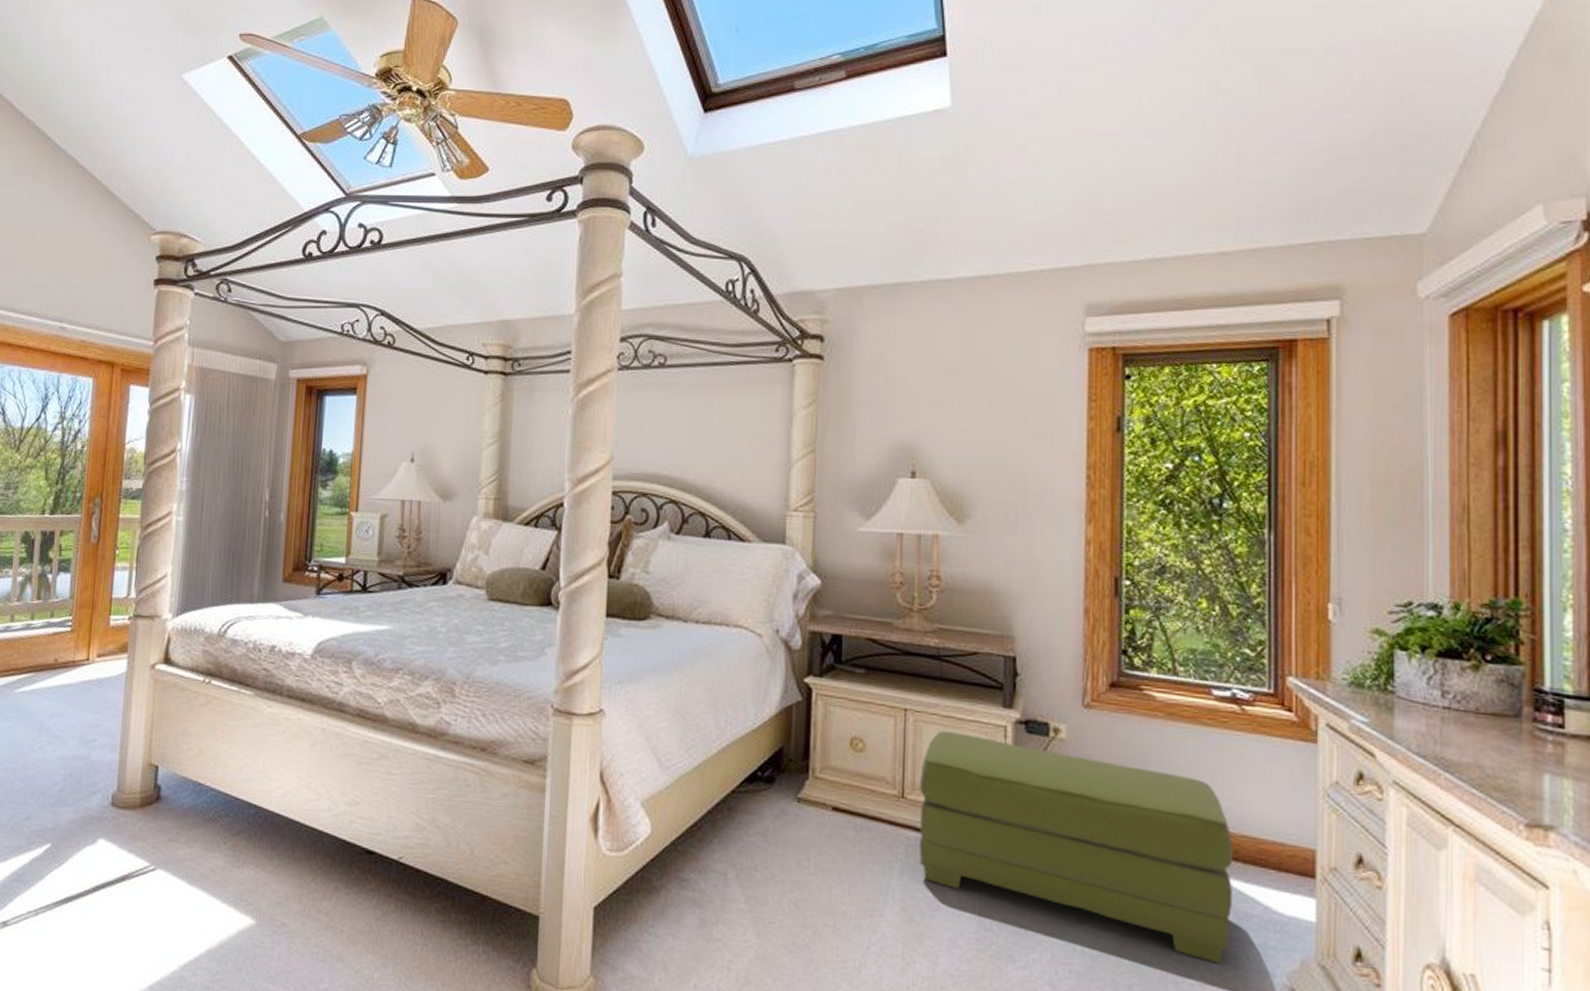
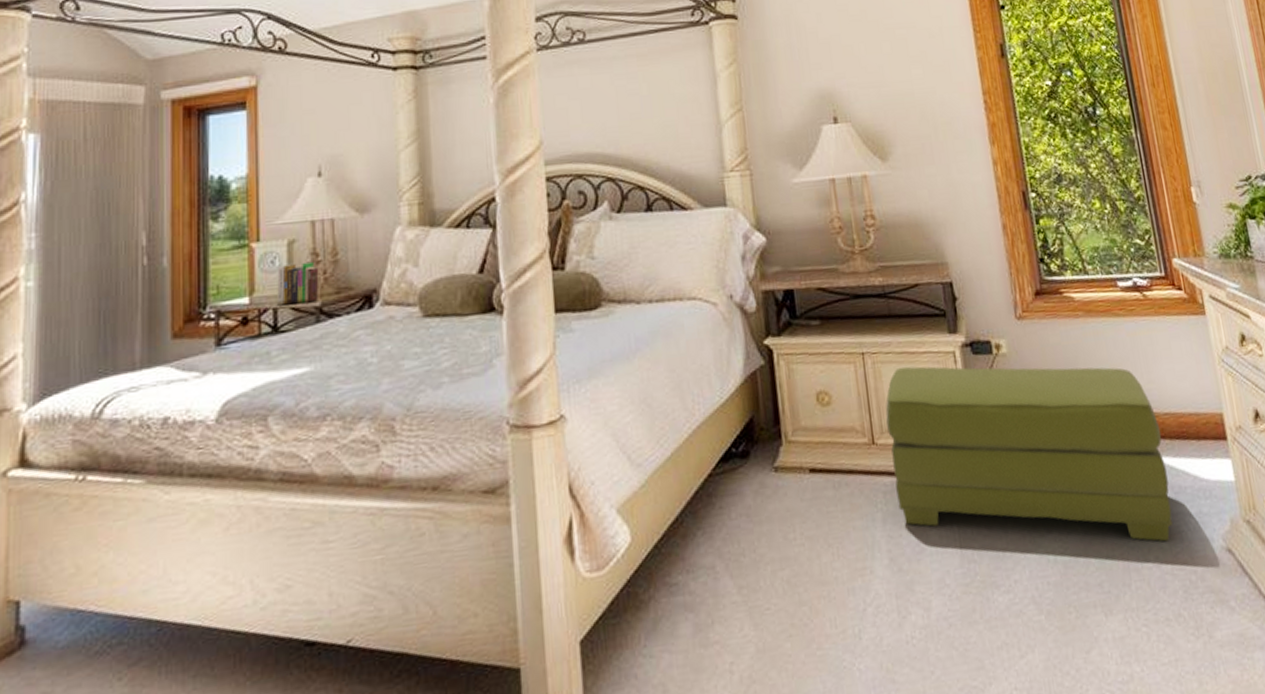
books: none [368,535,404,571] -> present [277,261,319,306]

